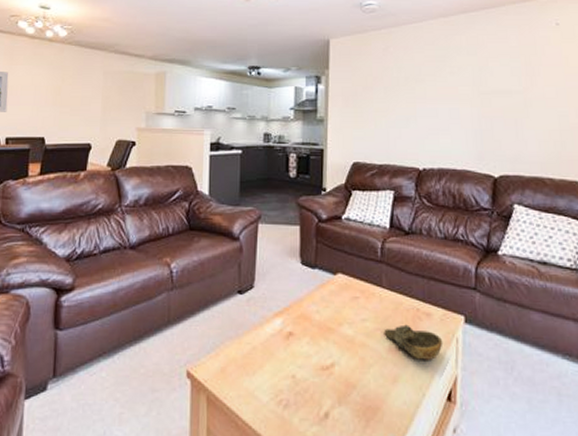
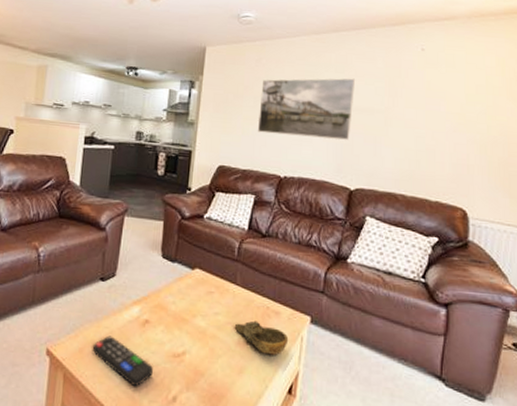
remote control: none [235,352,301,405] -> present [92,335,153,387]
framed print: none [390,60,490,125] -> present [257,78,355,140]

